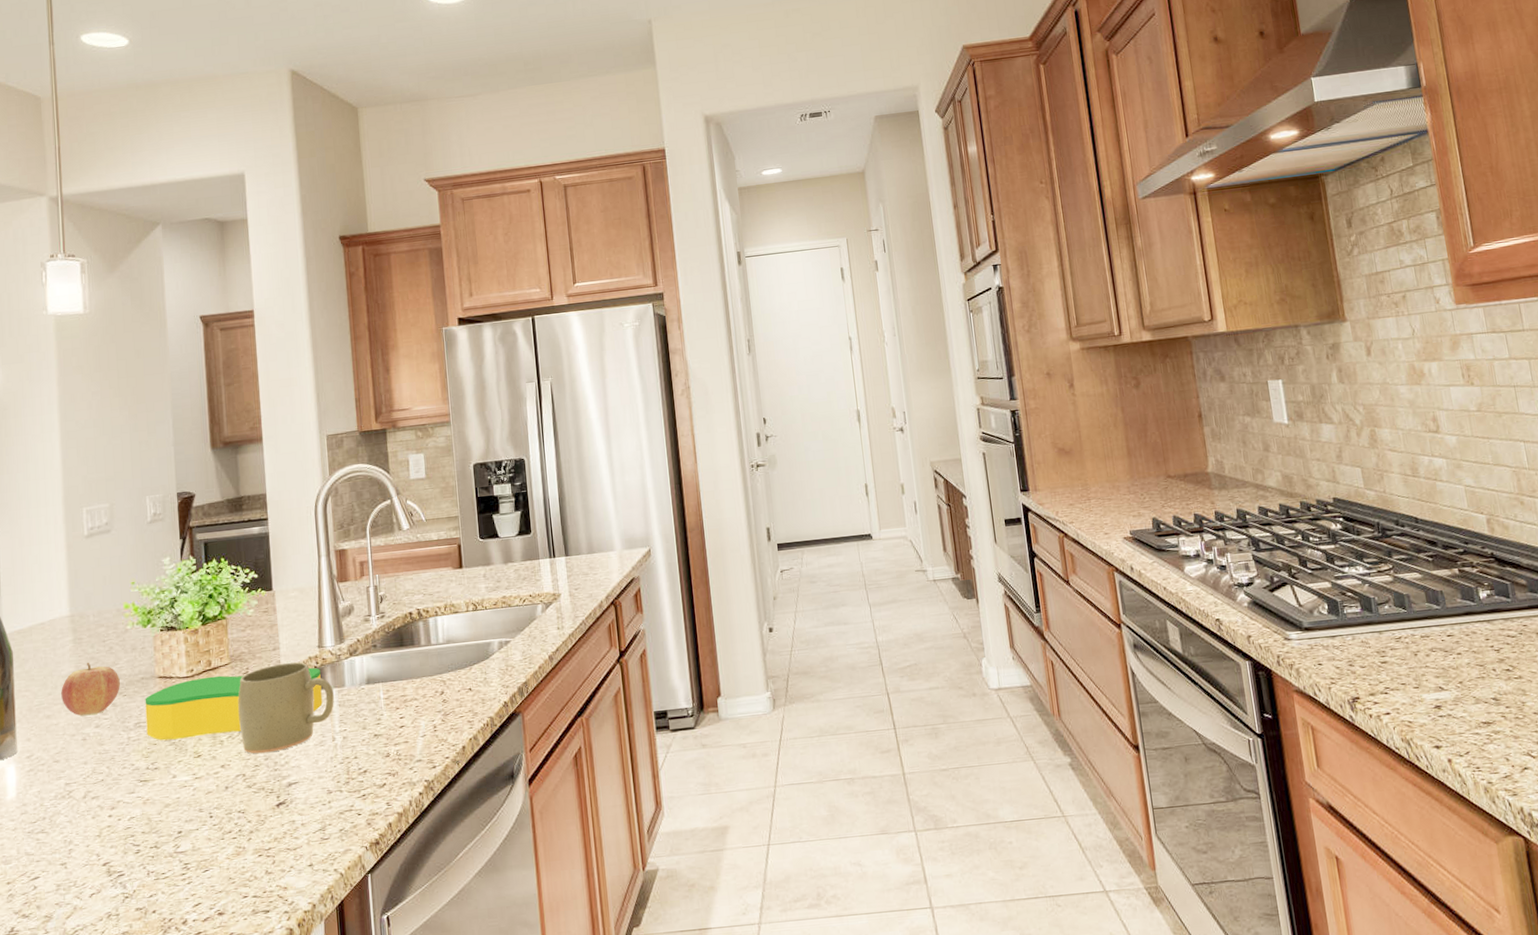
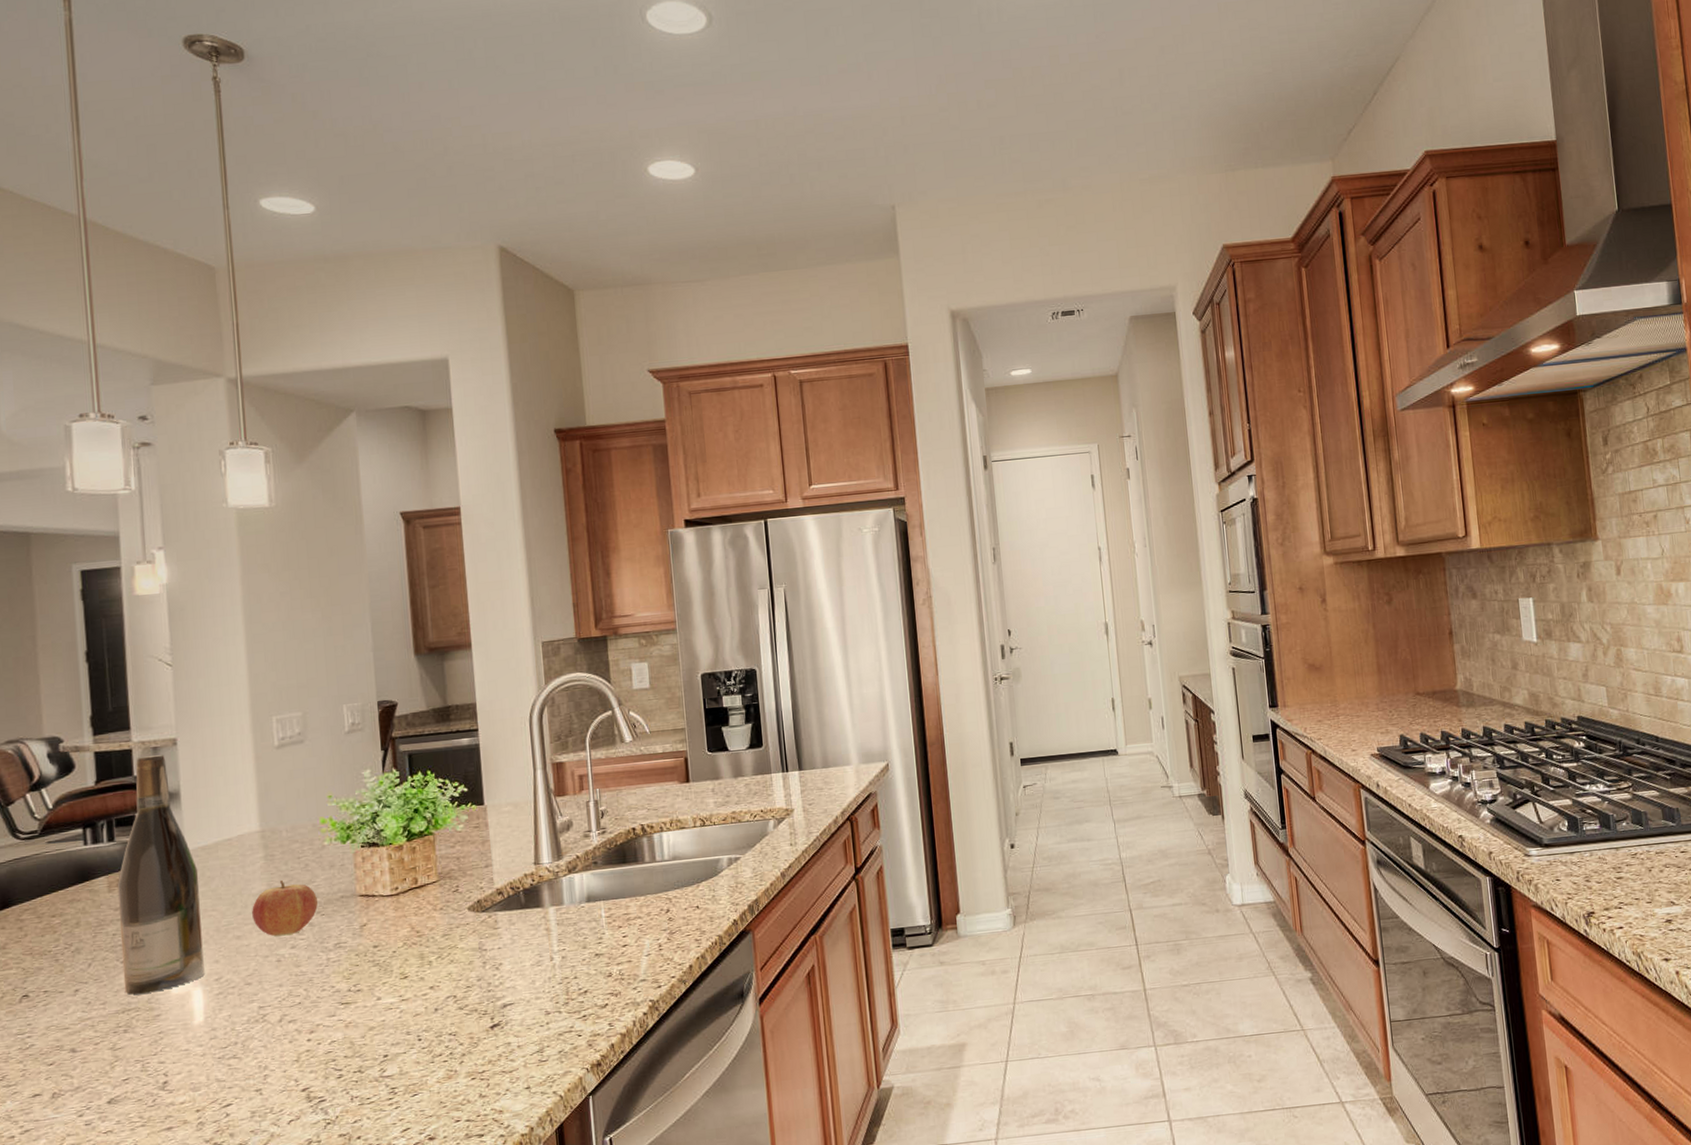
sponge: present [145,667,323,740] -> none [345,885,540,961]
mug: present [237,662,334,754] -> none [446,879,552,975]

